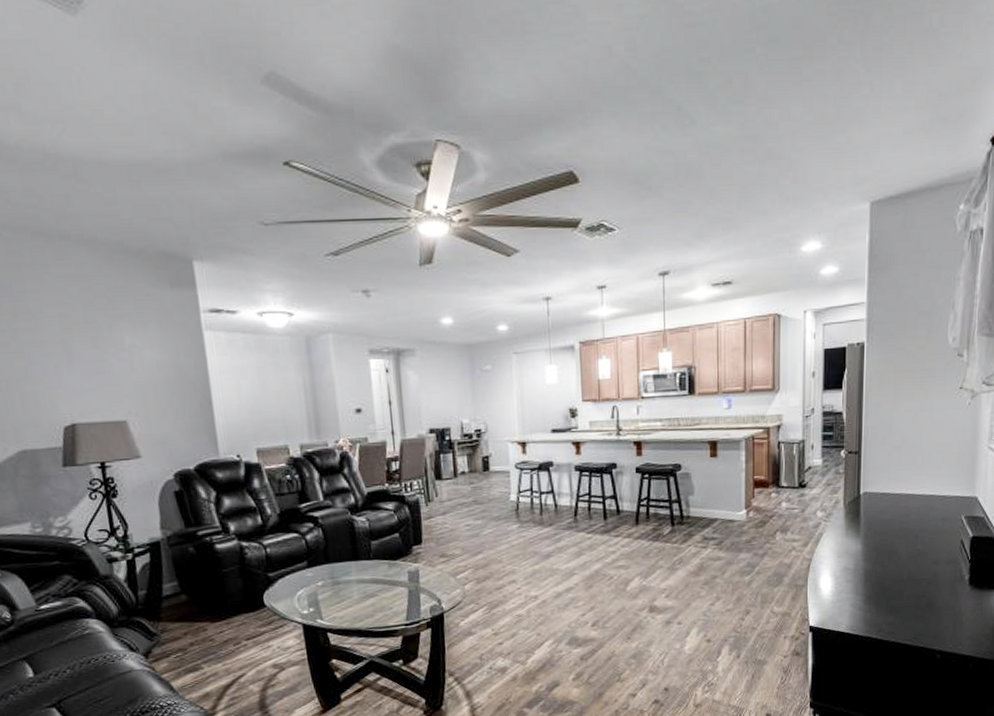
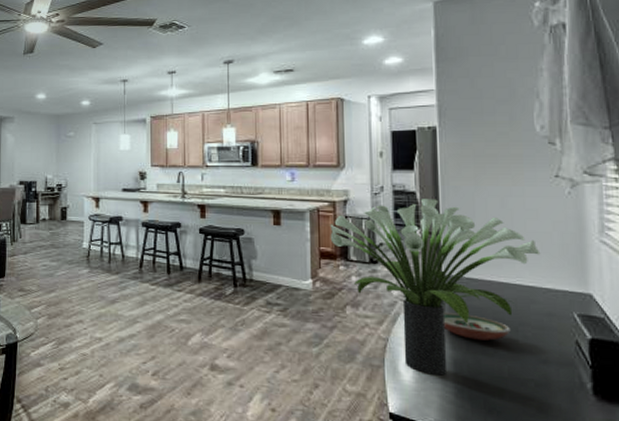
potted plant: none [763,417,942,587] -> present [330,198,541,376]
decorative bowl: none [859,527,912,550] -> present [444,312,511,341]

